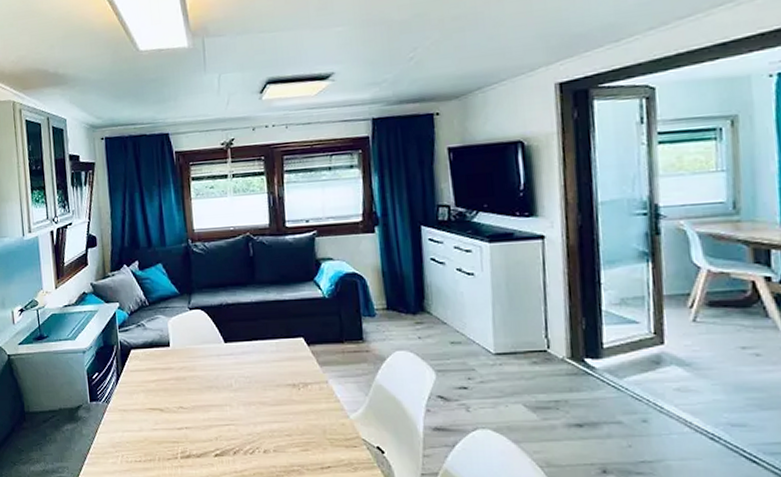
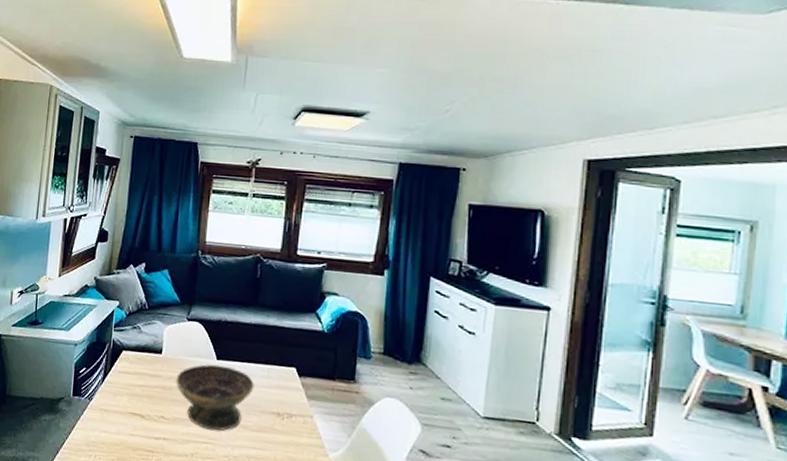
decorative bowl: none [188,347,266,412] -> present [176,364,254,431]

